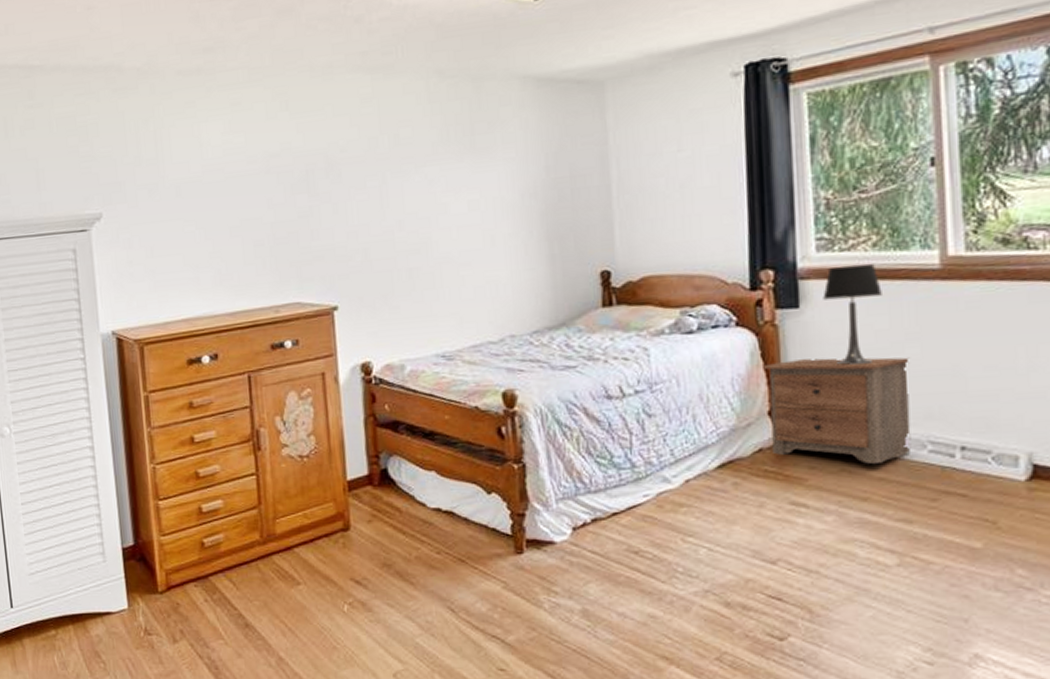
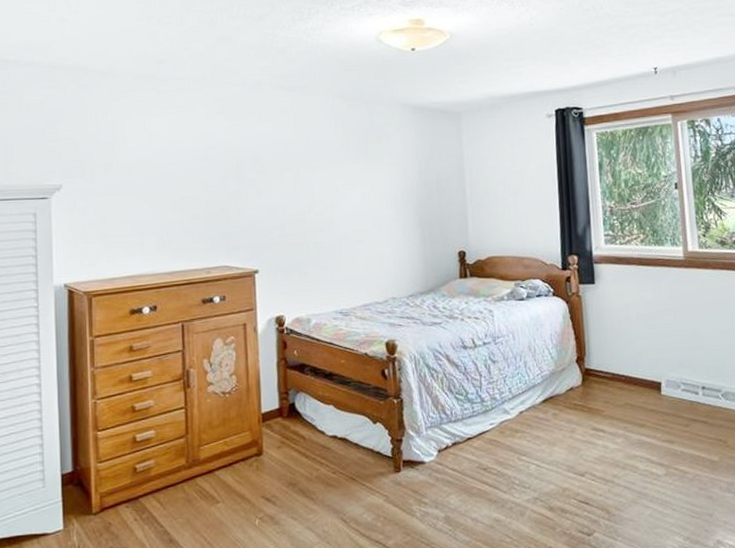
nightstand: present [763,357,912,465] -> none [572,321,671,400]
table lamp: present [823,263,882,365] -> none [610,254,648,326]

